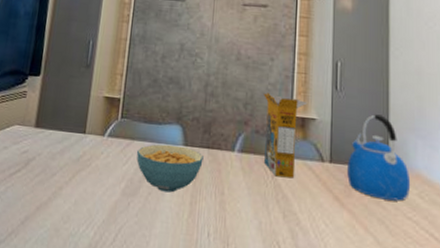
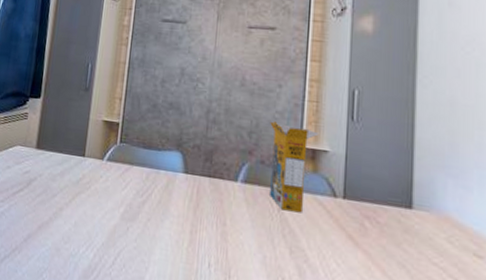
cereal bowl: present [136,144,204,193] -> none [135,170,205,220]
kettle: present [347,114,411,201] -> none [363,148,438,245]

